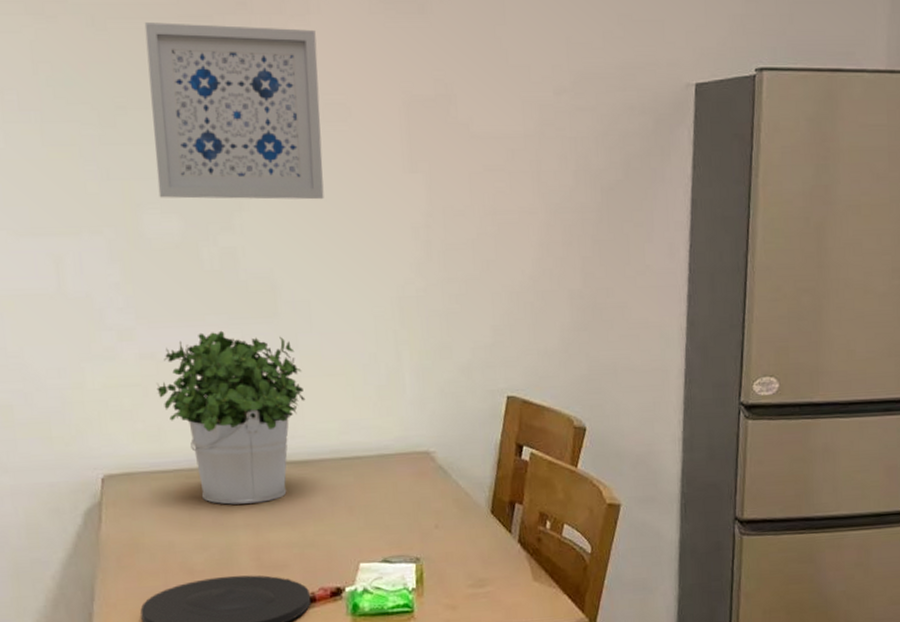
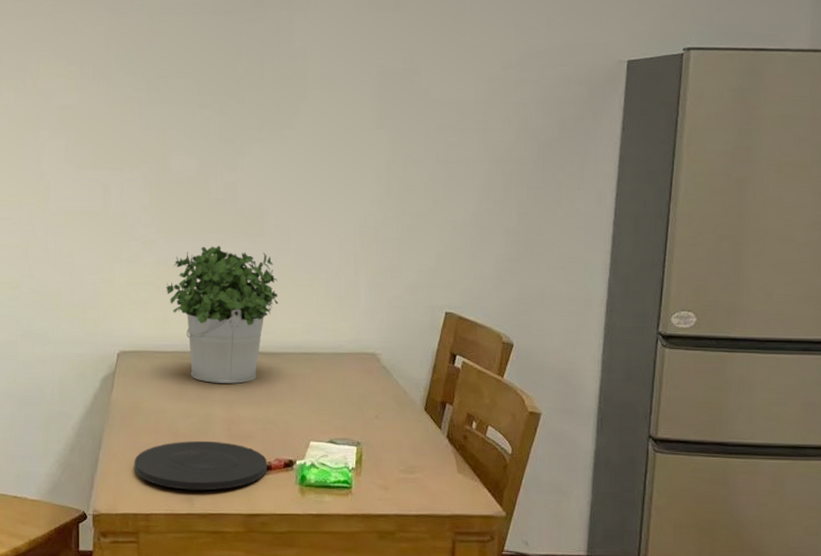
wall art: present [144,22,324,200] -> none [184,16,313,148]

